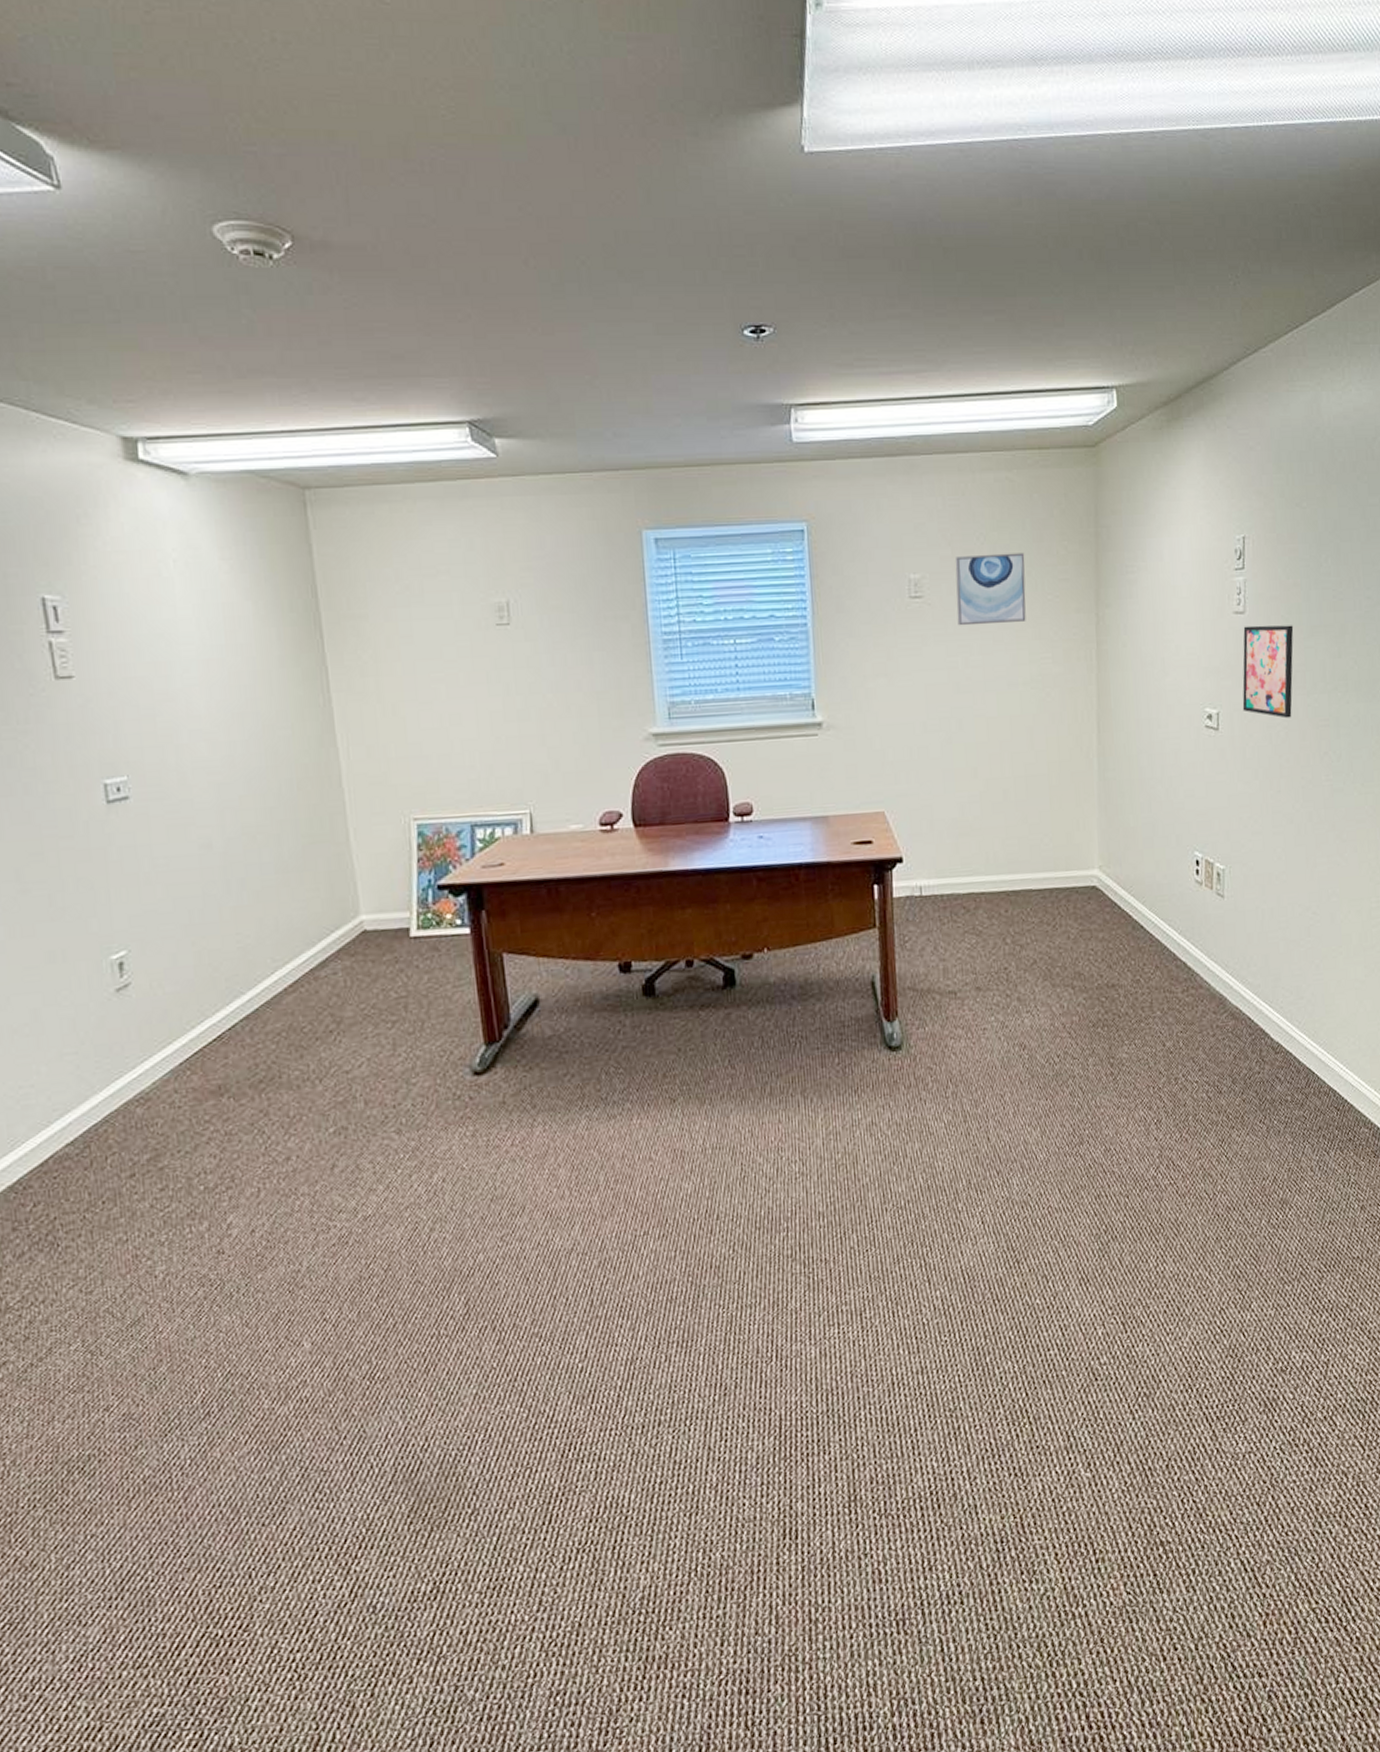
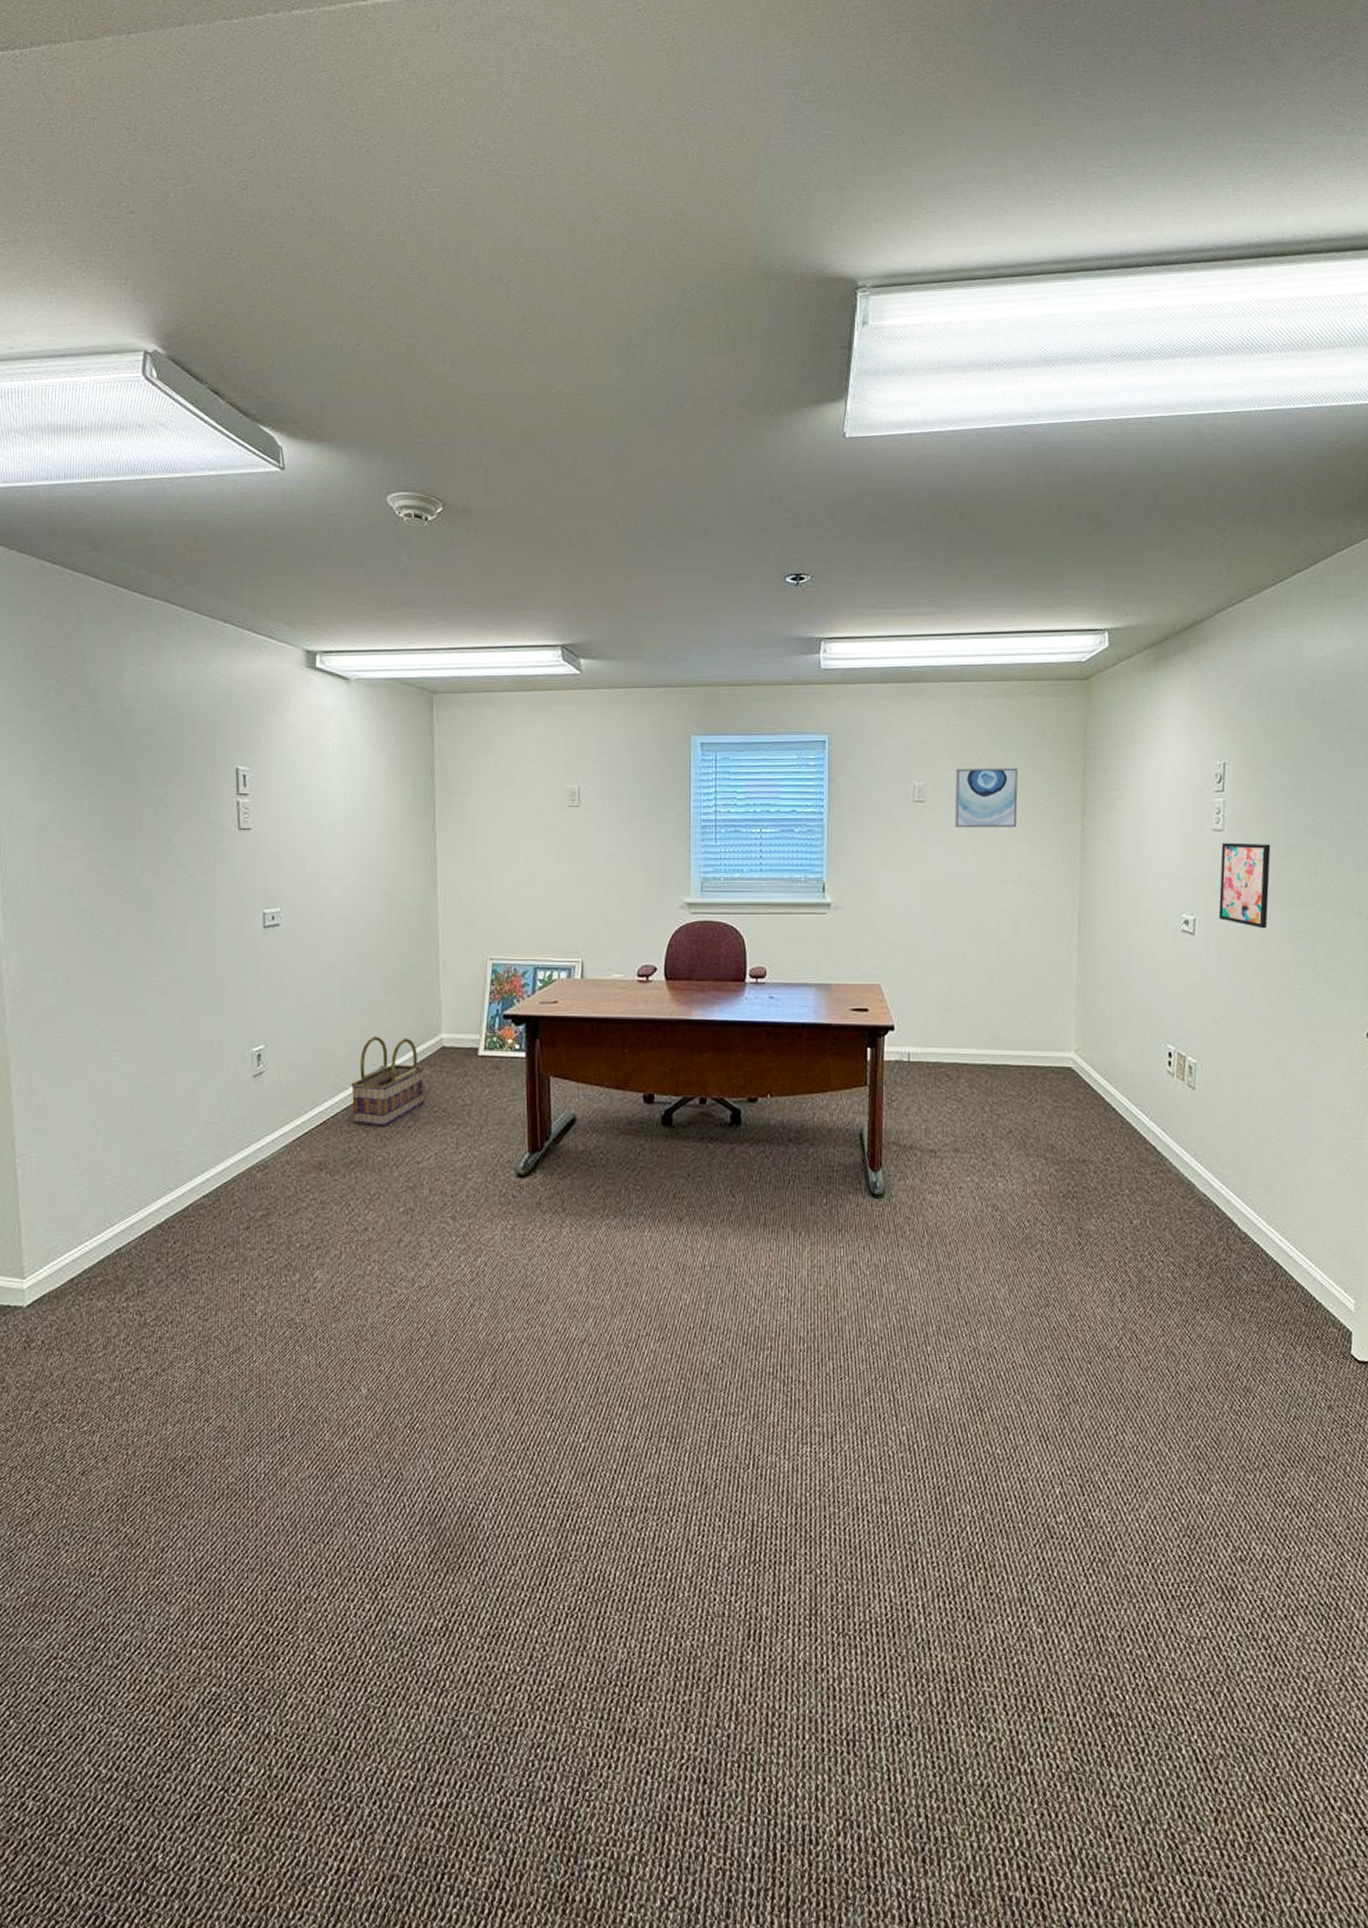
basket: none [249,924,347,1035] -> present [351,1036,425,1127]

